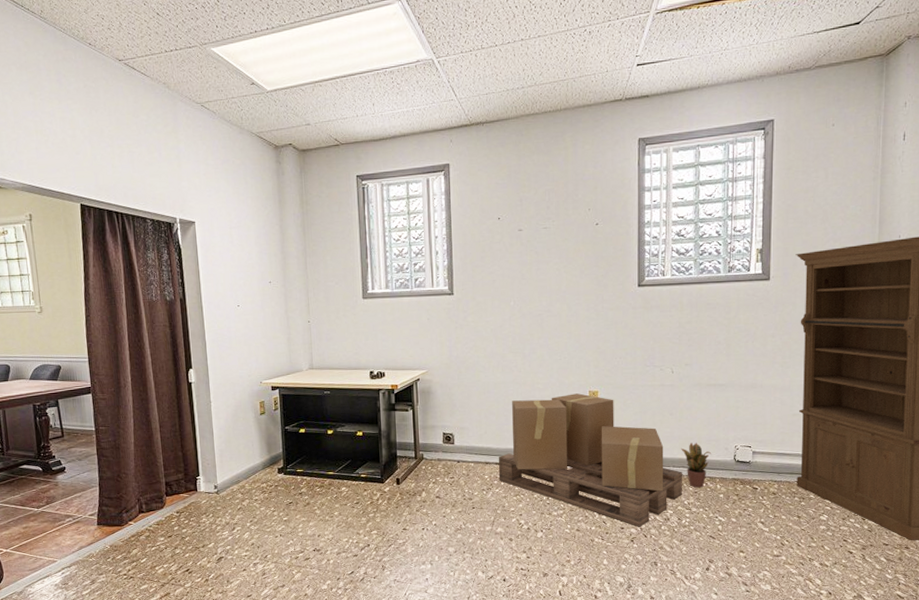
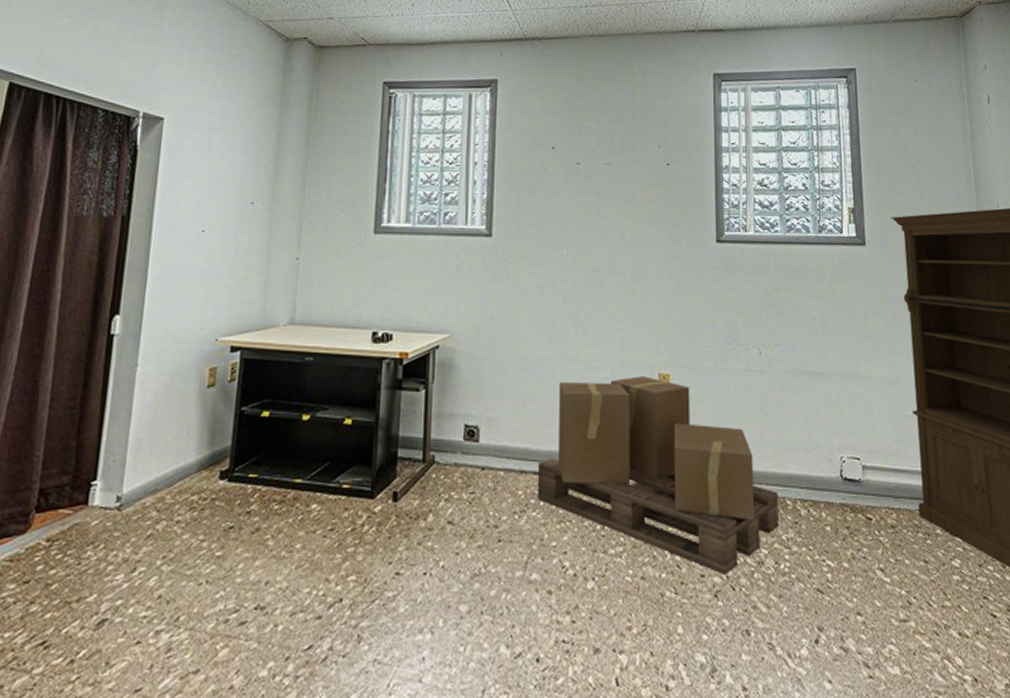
potted plant: present [681,443,712,488] -> none [775,451,813,516]

